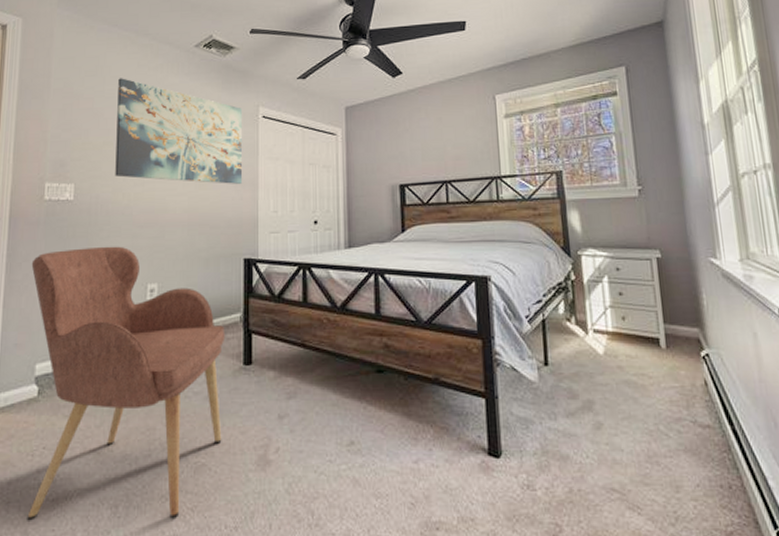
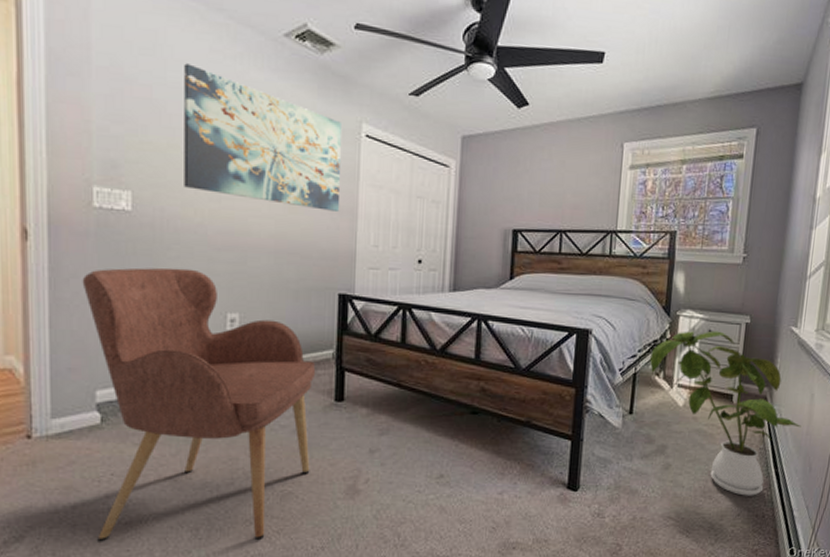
house plant: none [556,268,751,461] -> present [649,331,802,496]

